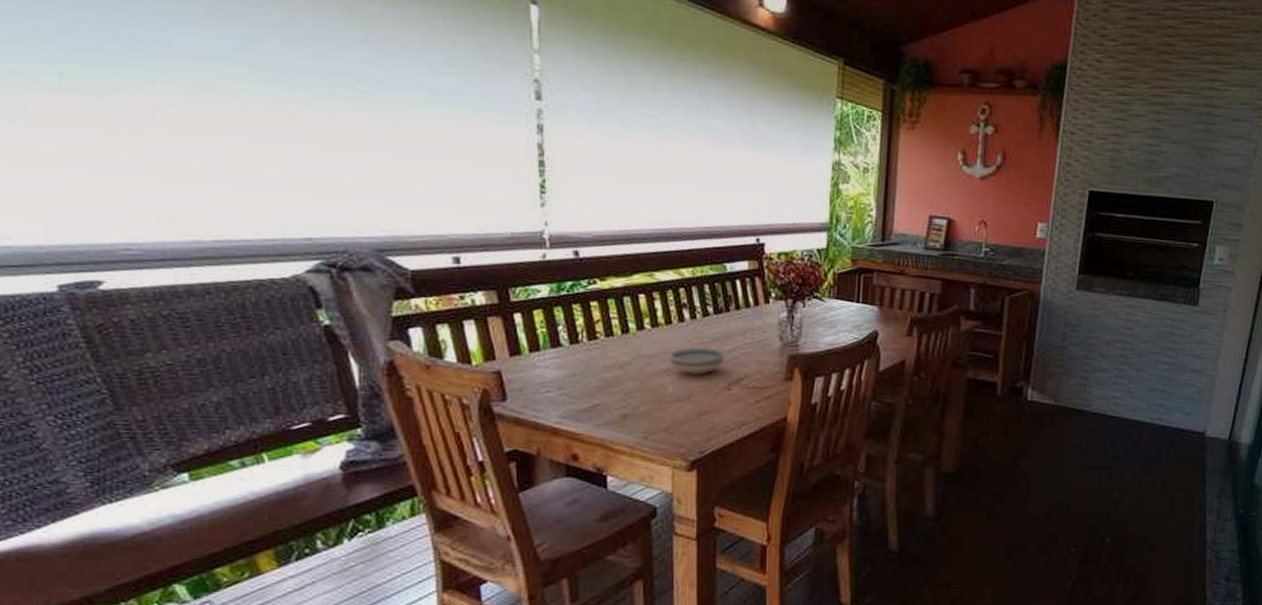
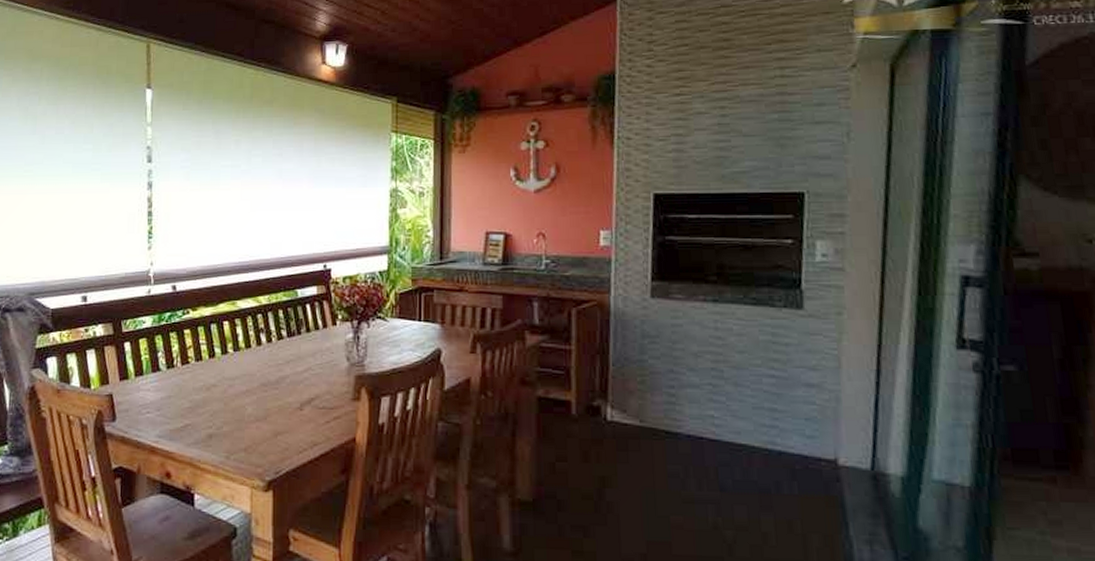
bowl: present [669,347,725,375] -> none [249,369,298,396]

